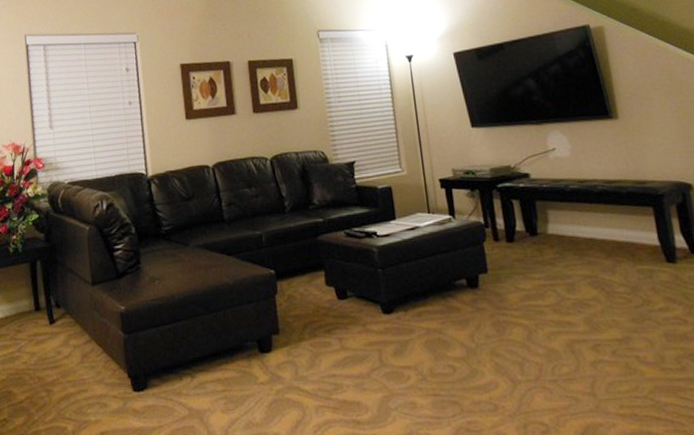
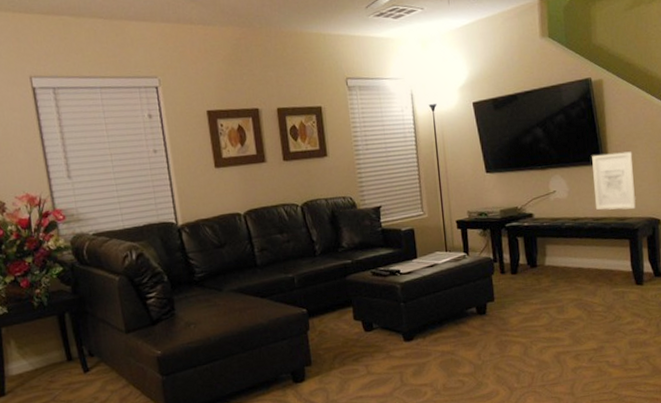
wall art: none [597,105,658,172] -> present [592,151,636,210]

